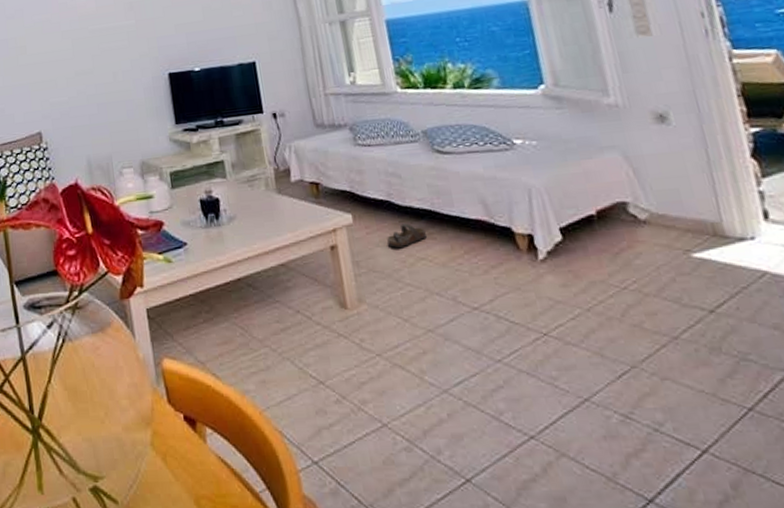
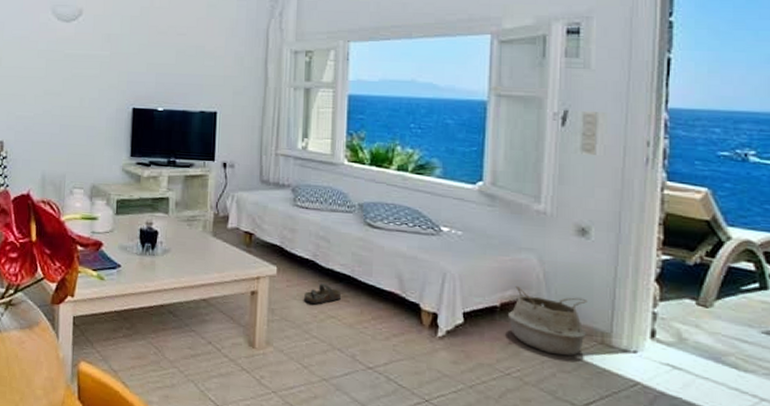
woven basket: none [606,189,697,257] -> present [507,286,588,356]

